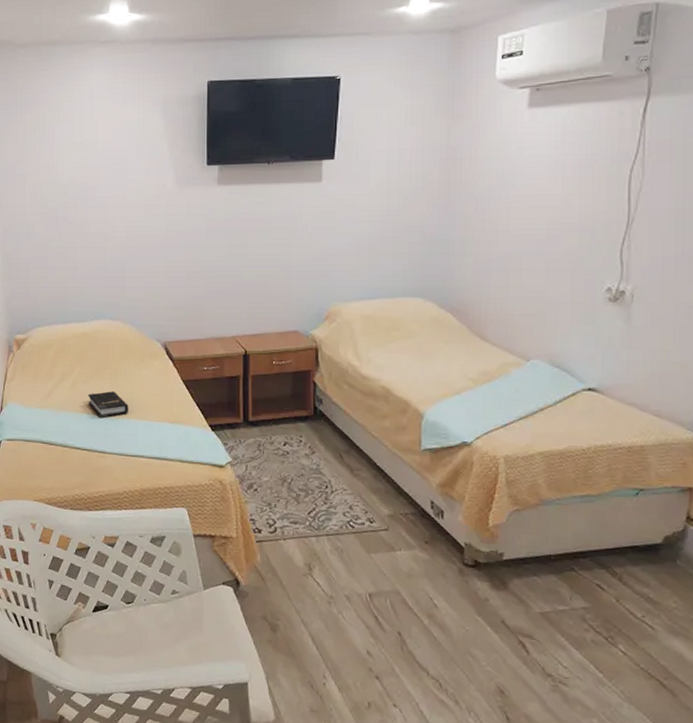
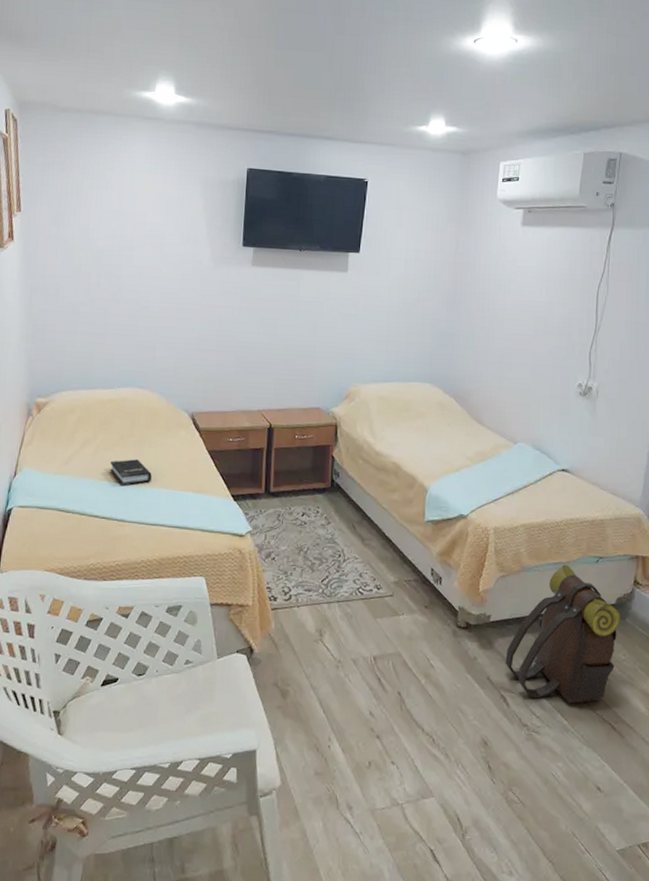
backpack: none [523,497,670,655] -> present [505,564,621,704]

